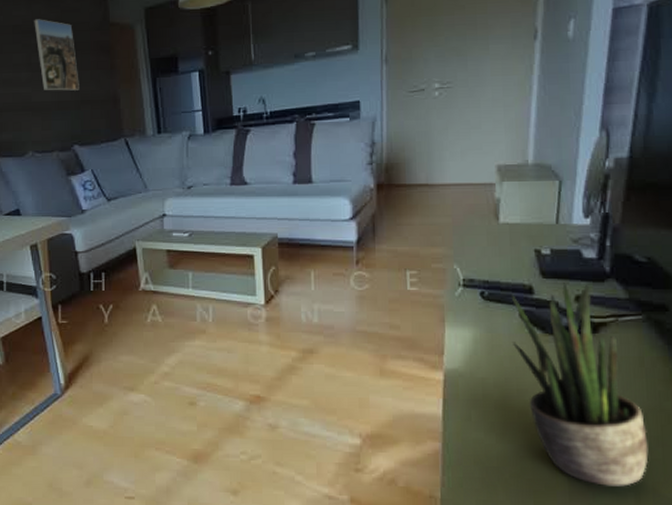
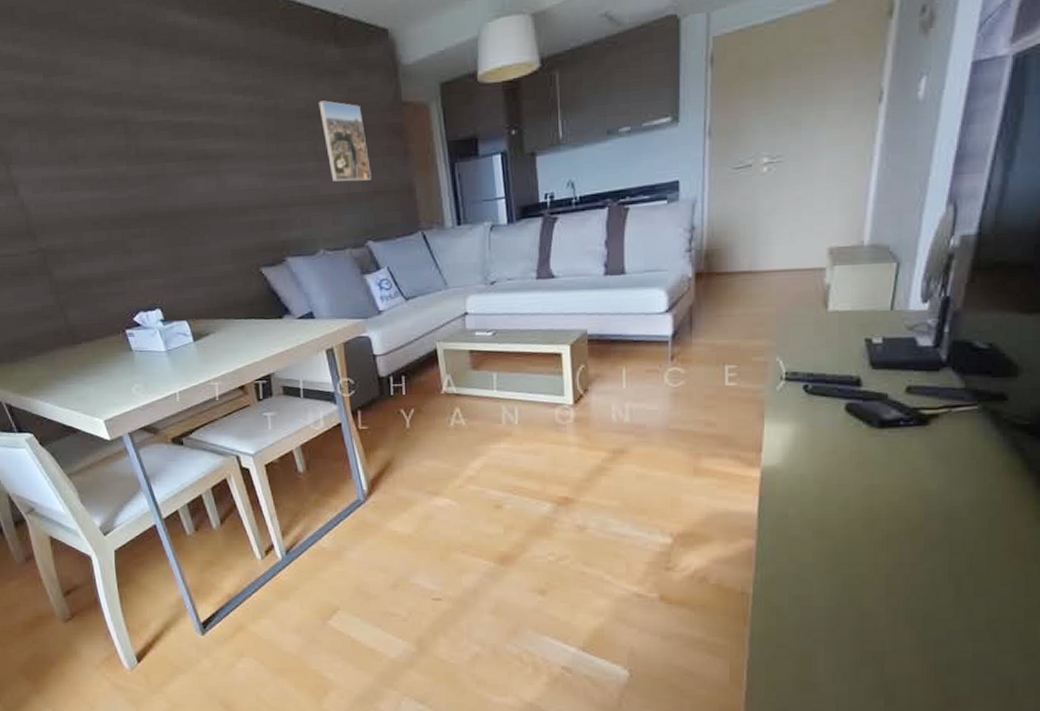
potted plant: present [511,283,649,486] -> none [836,373,973,580]

